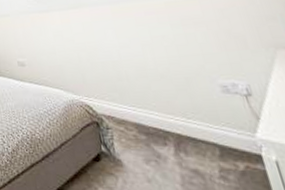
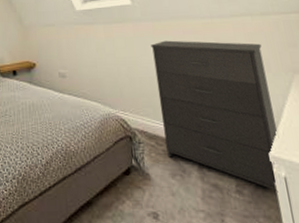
dresser: none [110,19,270,178] -> present [151,40,279,193]

